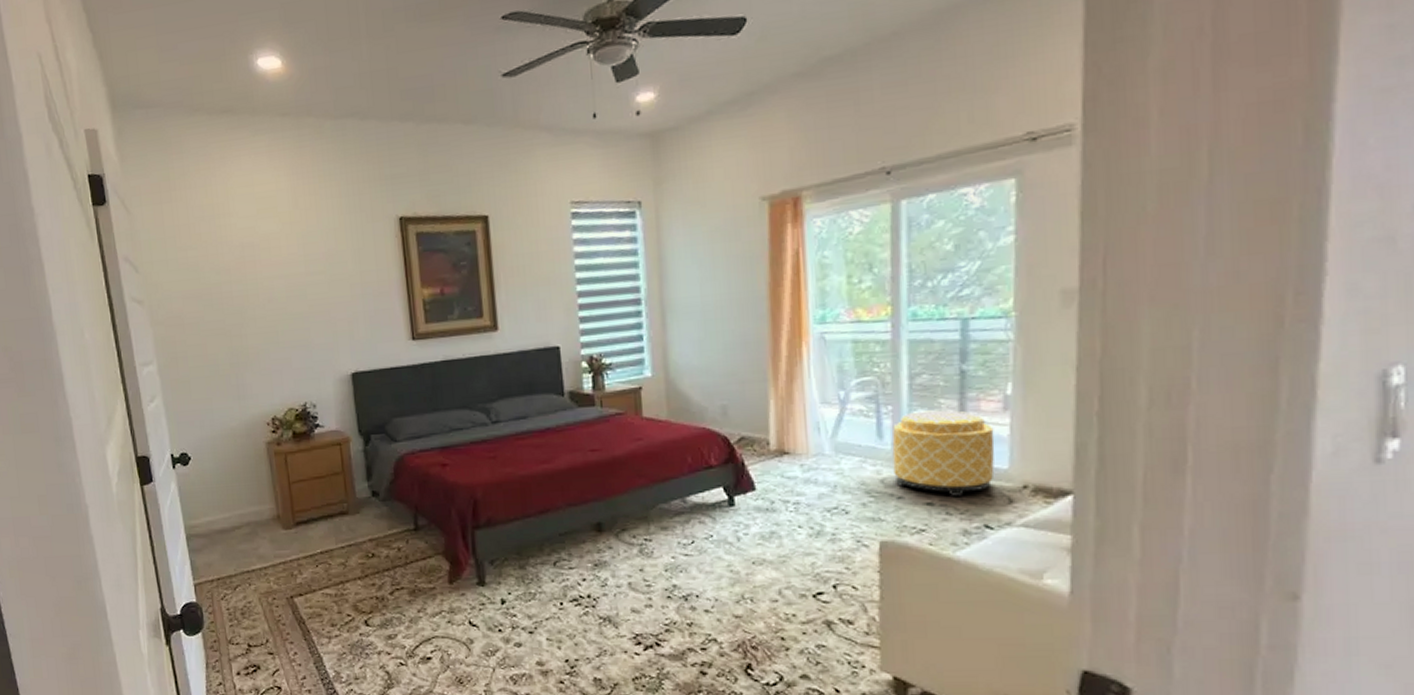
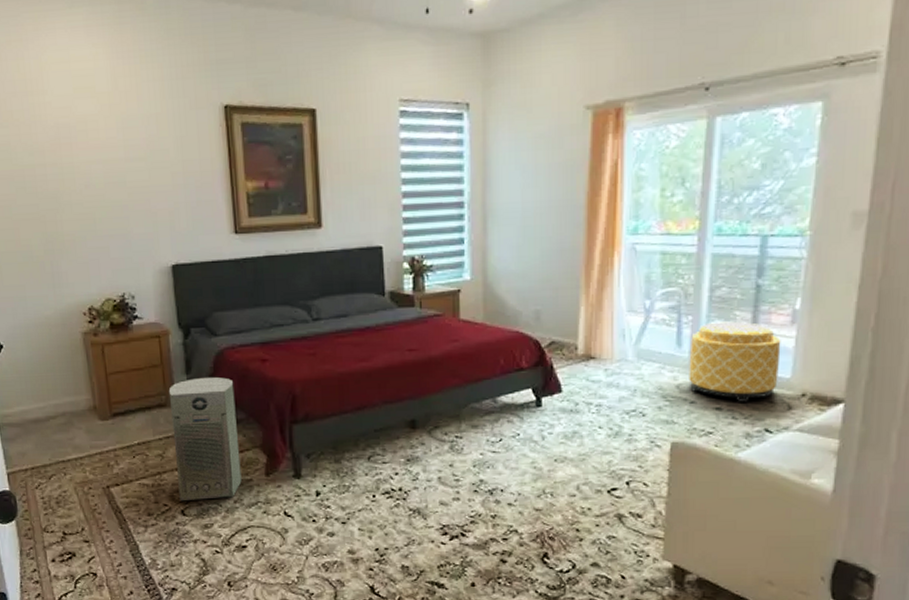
air purifier: none [350,483,425,611] -> present [168,377,242,502]

